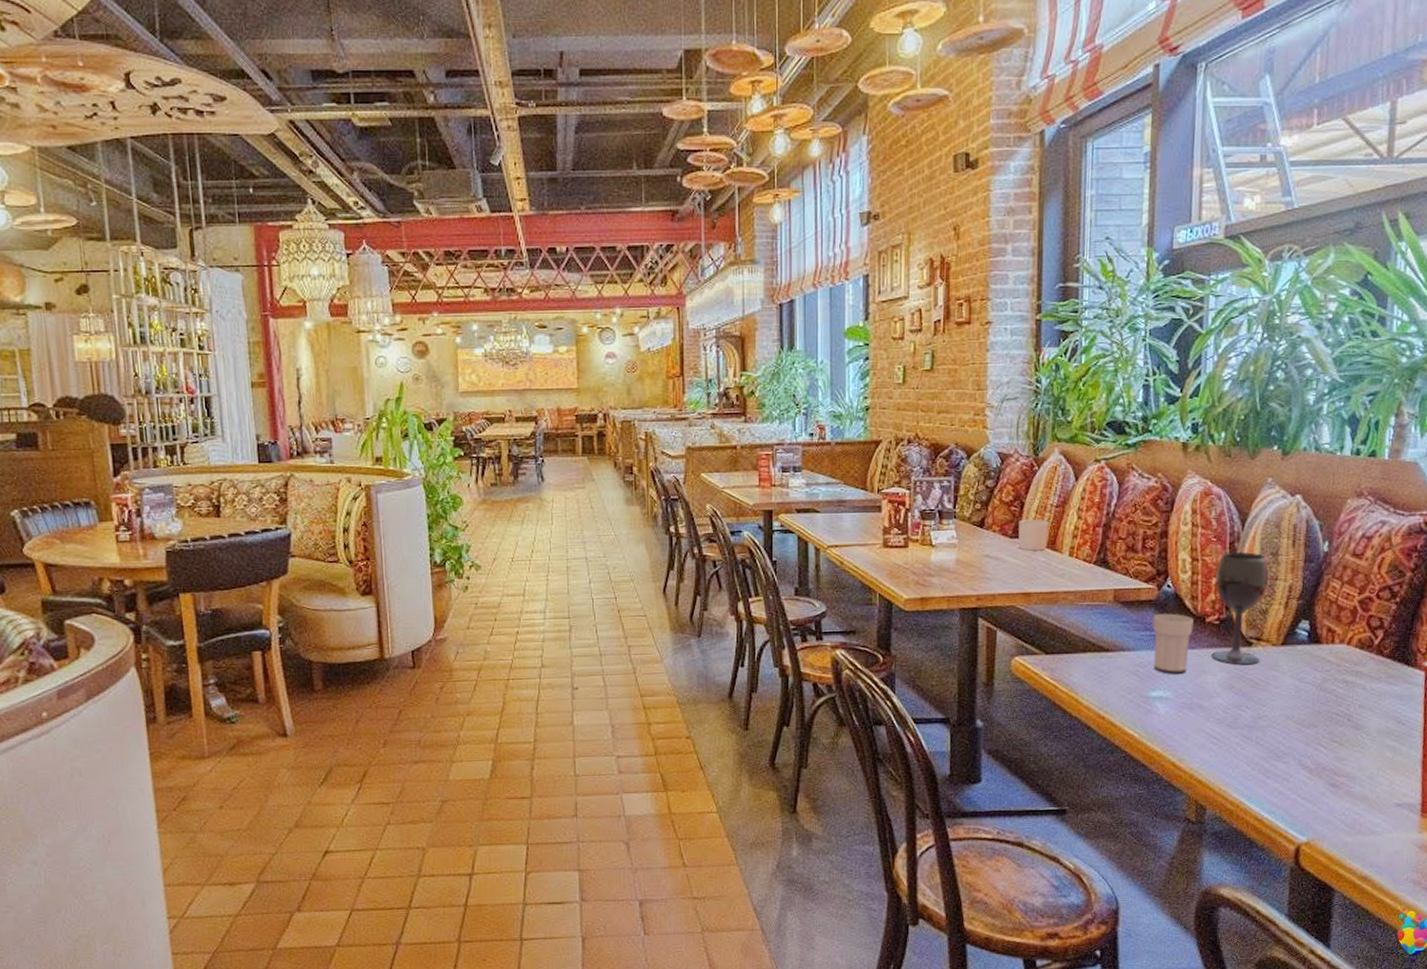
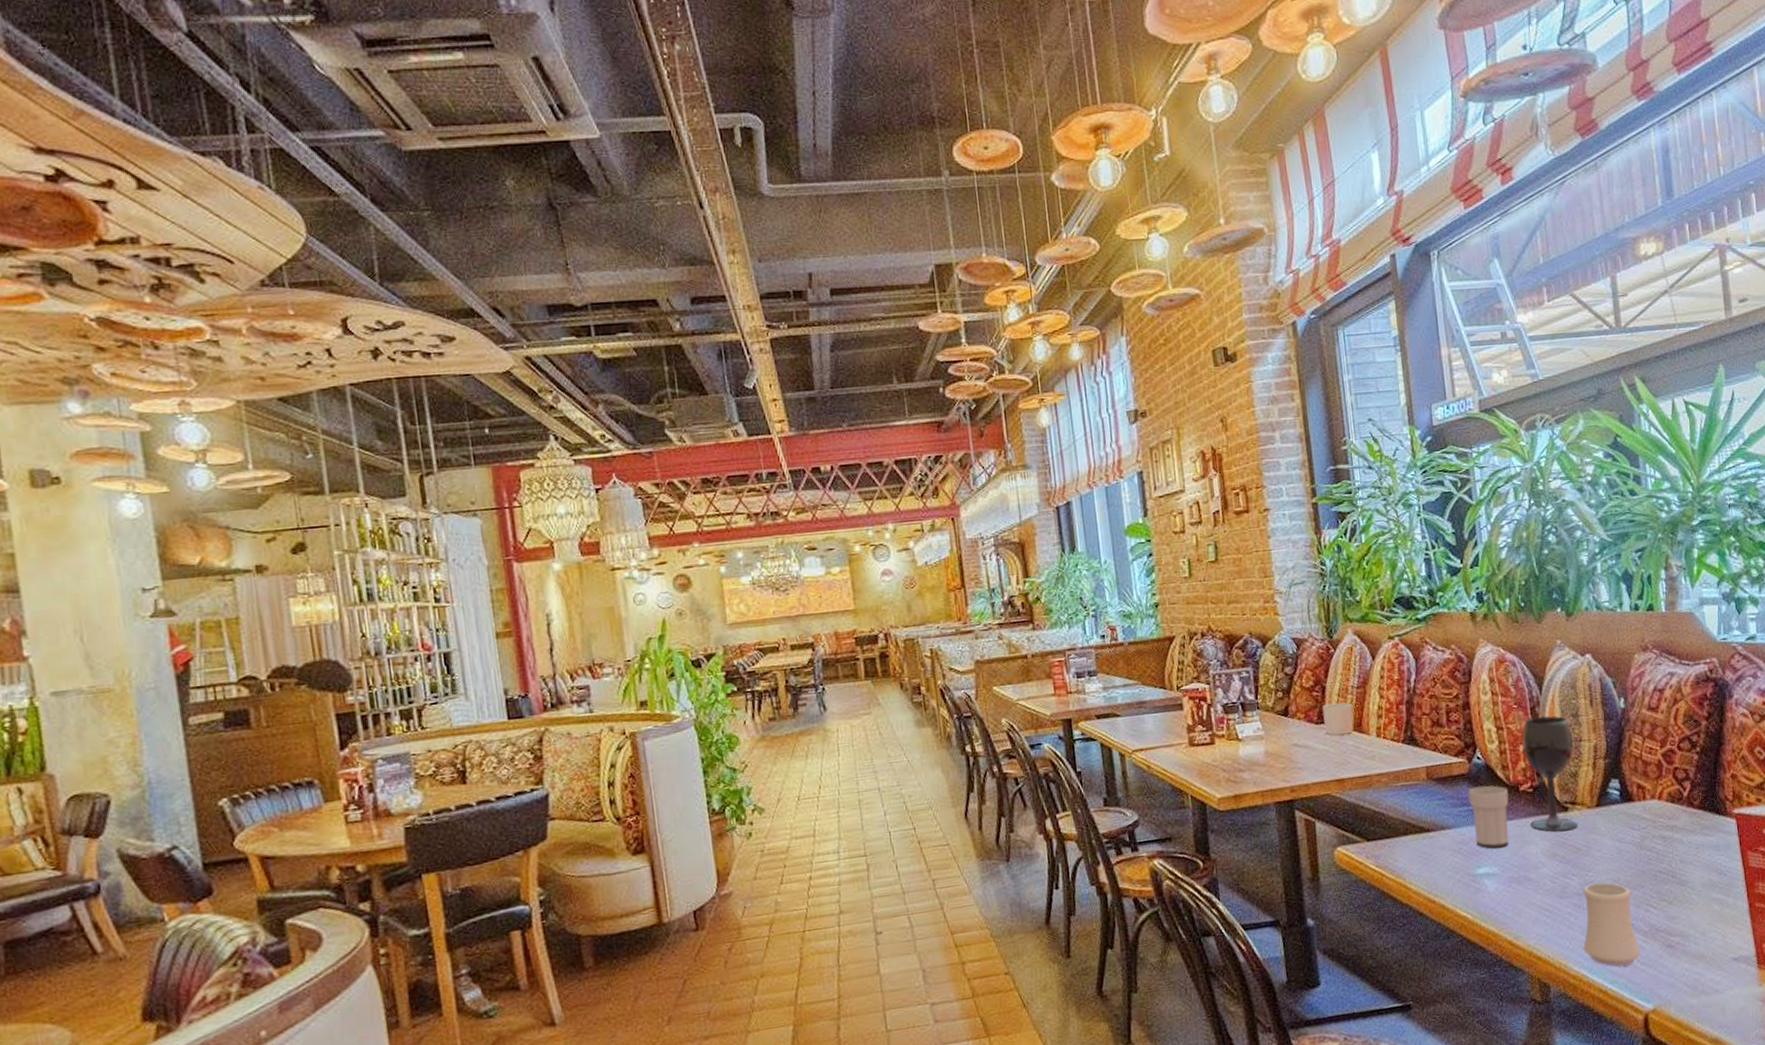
cup: none [1245,718,1303,798] -> present [1583,882,1640,966]

